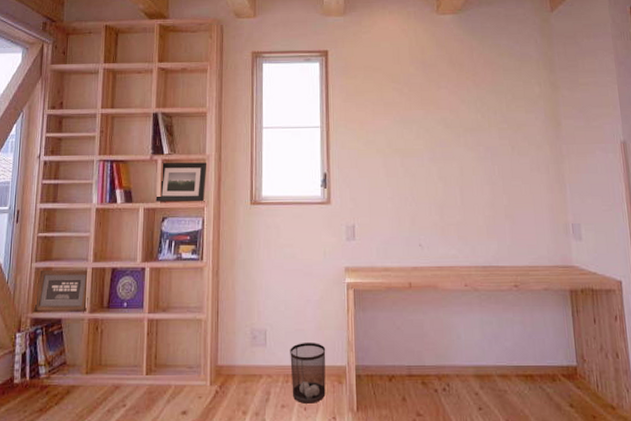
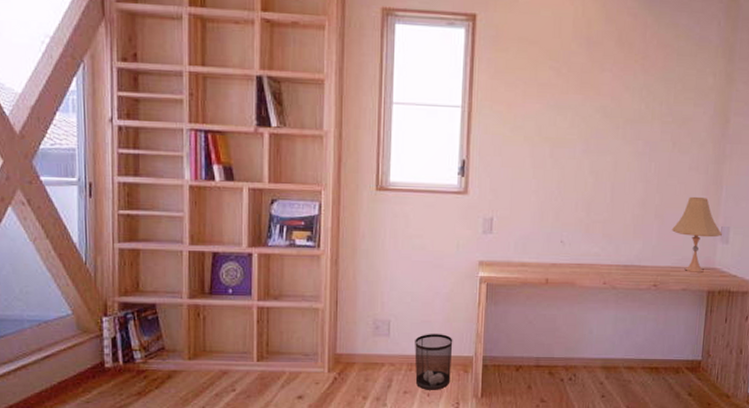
picture frame: present [34,269,88,312] -> none [121,251,186,297]
picture frame: present [155,162,207,203] -> none [262,136,325,185]
desk lamp: none [523,195,574,271] -> present [671,196,722,272]

